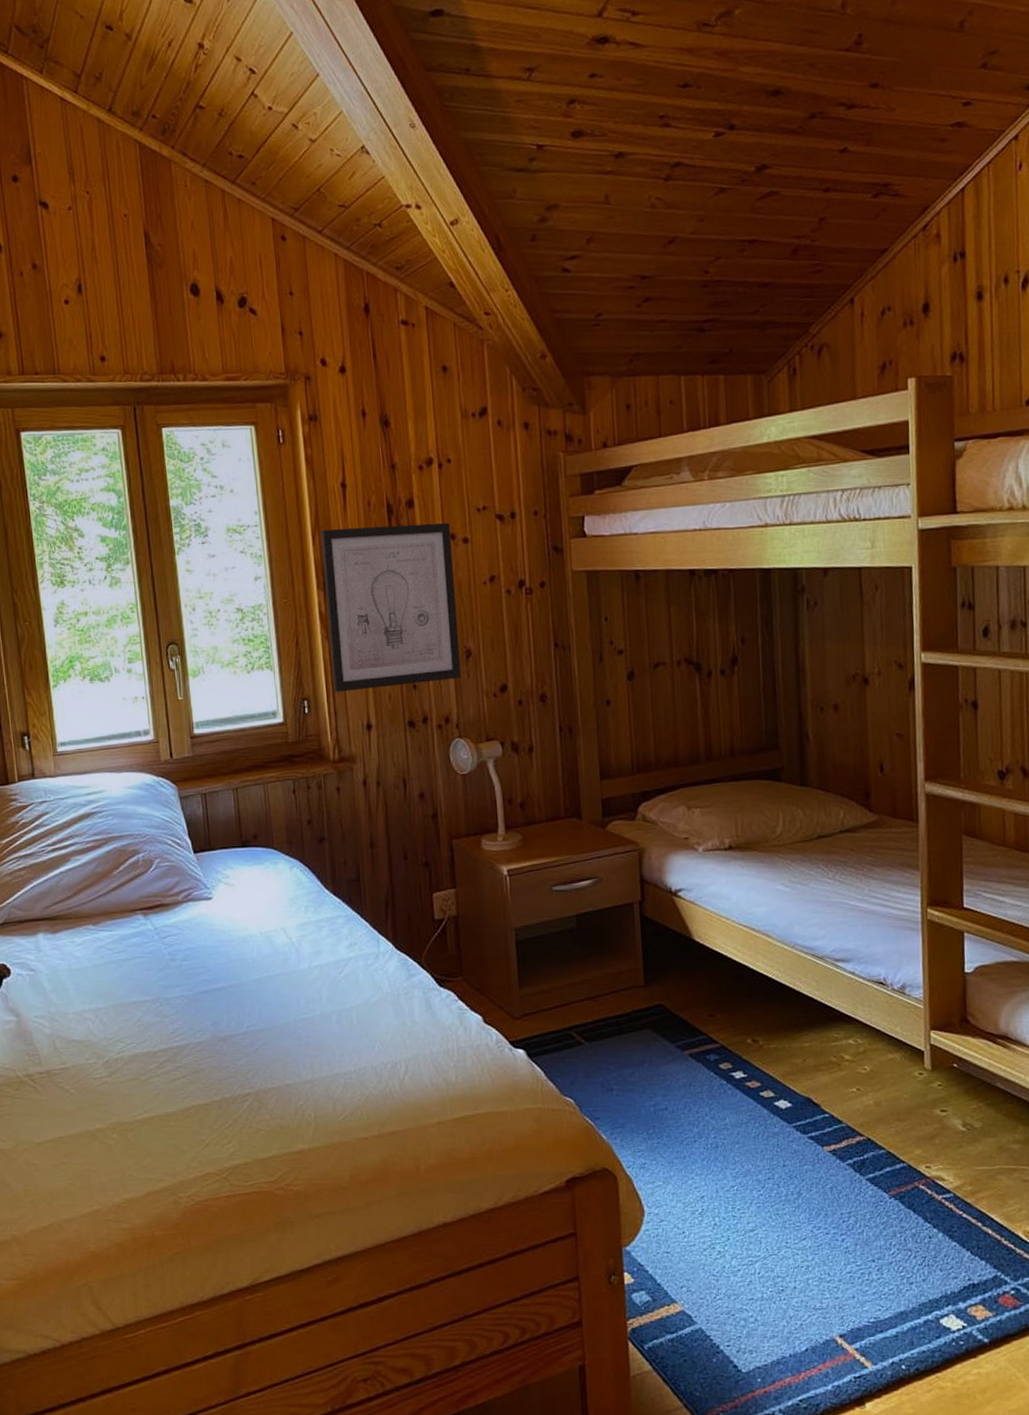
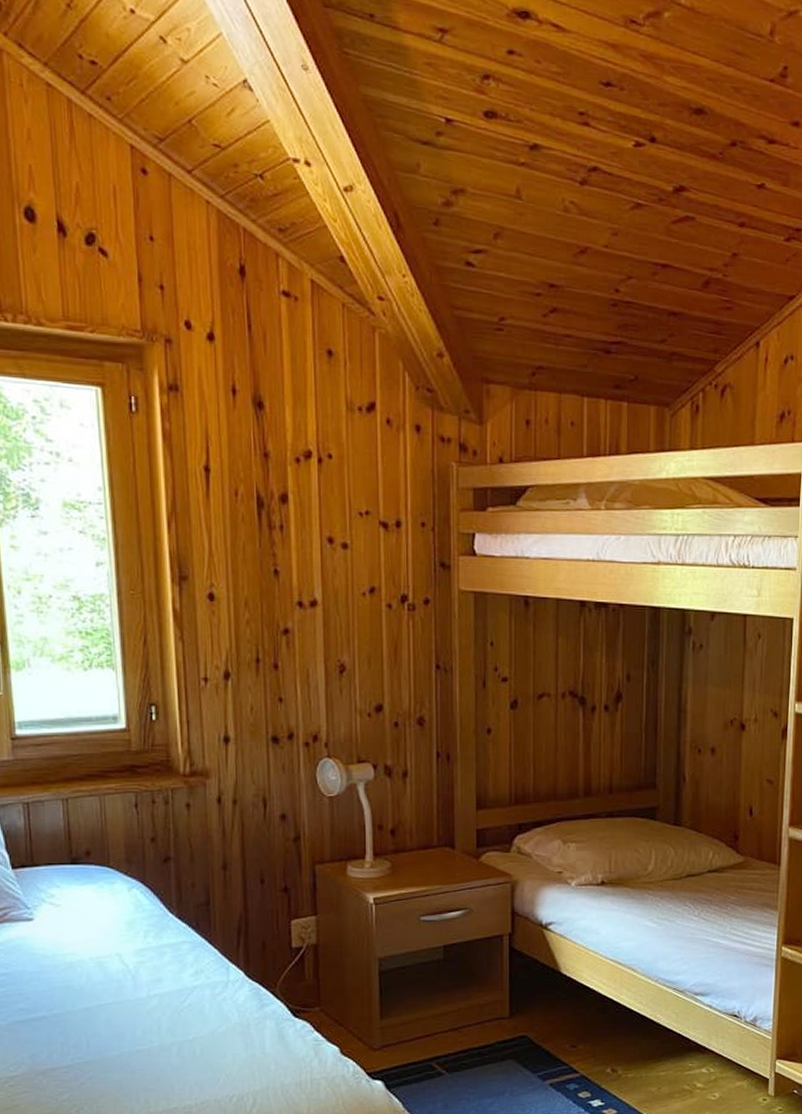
wall art: present [320,523,461,692] -> none [177,516,333,699]

